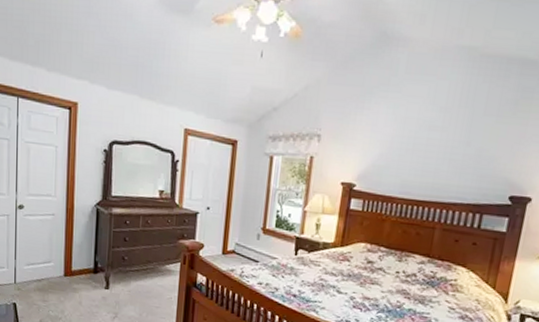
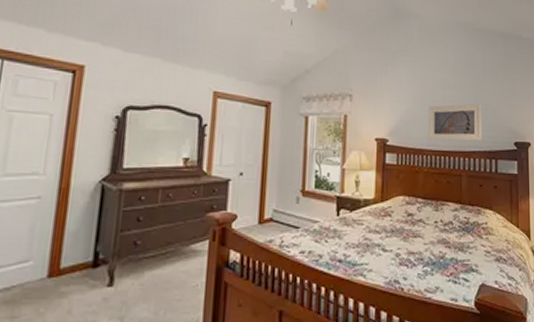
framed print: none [401,148,475,192] -> present [428,103,482,141]

